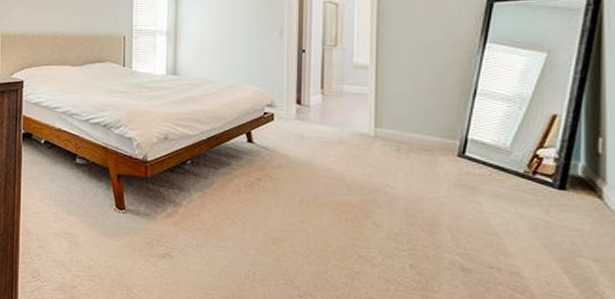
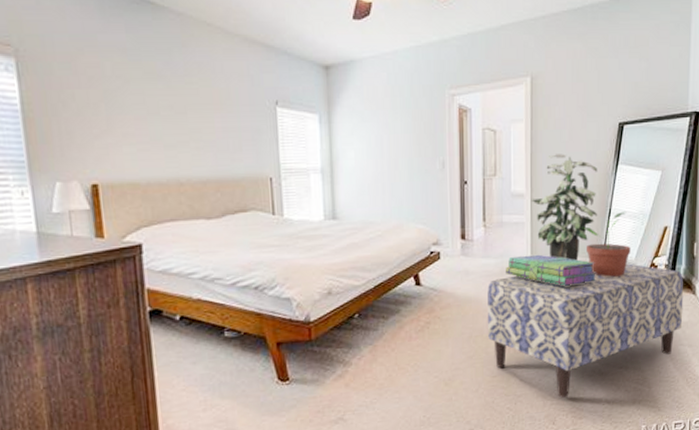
bench: none [321,142,584,288] -> present [487,261,684,399]
stack of books: none [345,127,458,166] -> present [506,254,597,286]
indoor plant: none [375,29,459,140] -> present [530,154,598,261]
potted plant: none [438,93,504,164] -> present [582,212,631,277]

